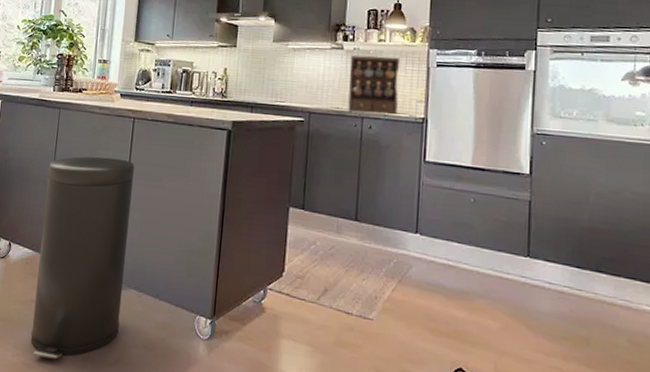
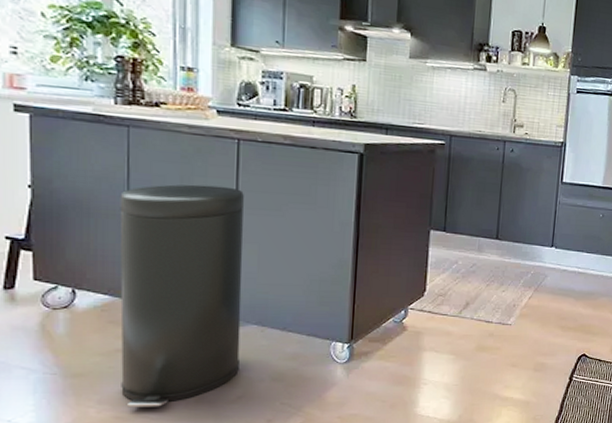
spice rack: present [348,55,399,115] -> none [490,77,542,139]

